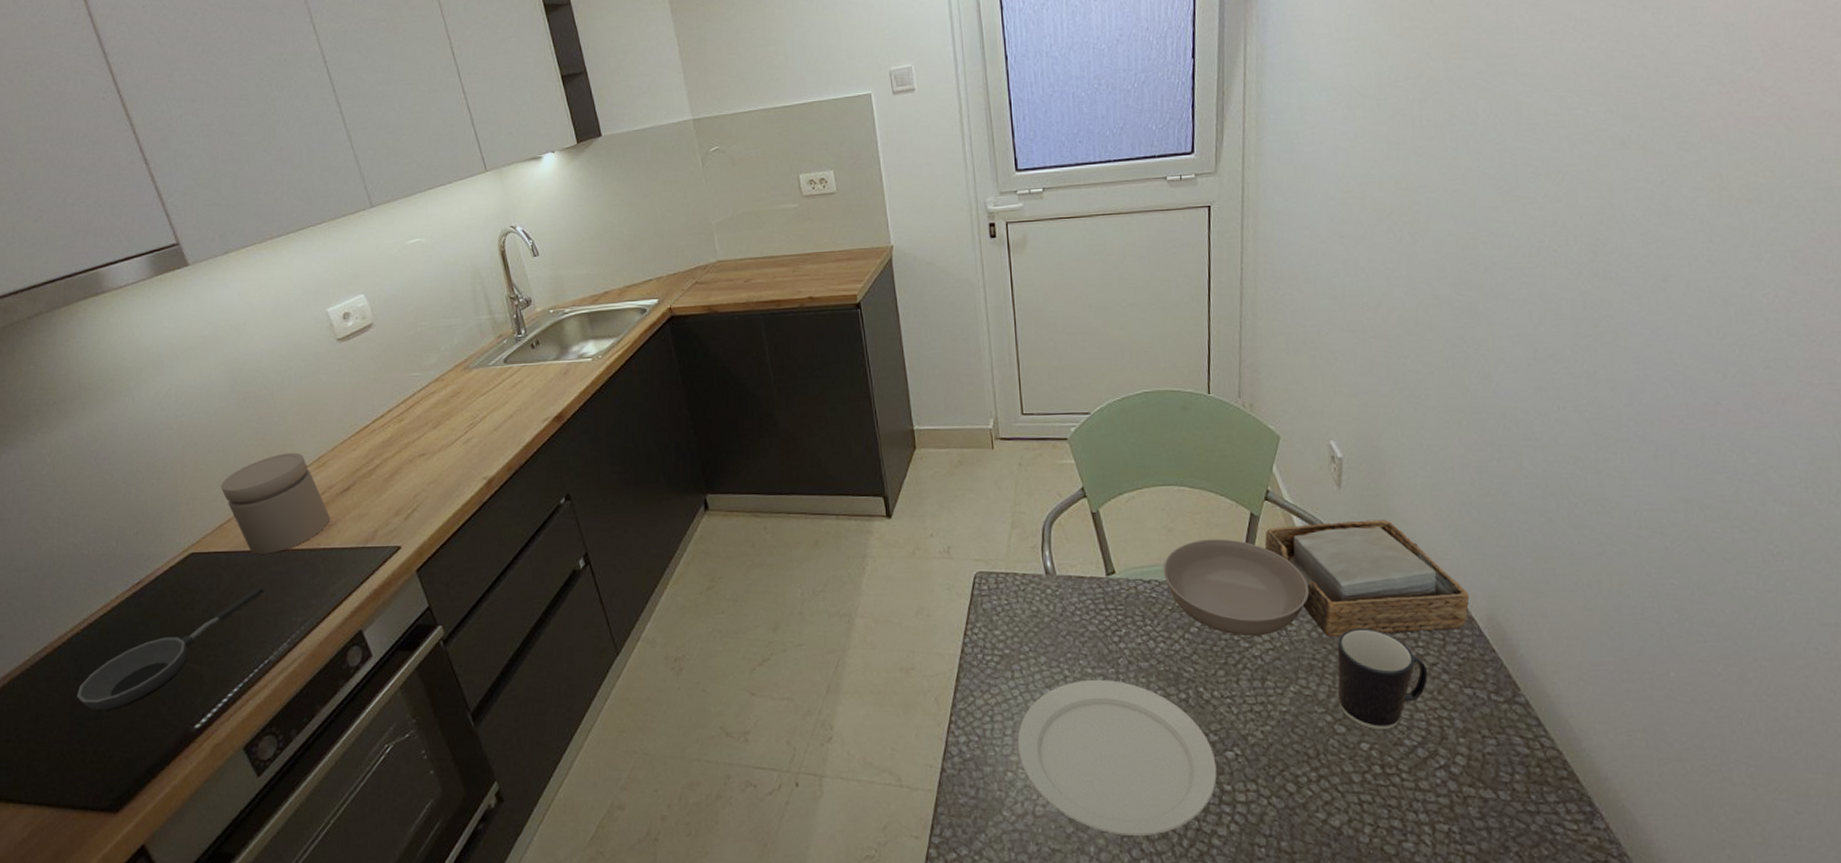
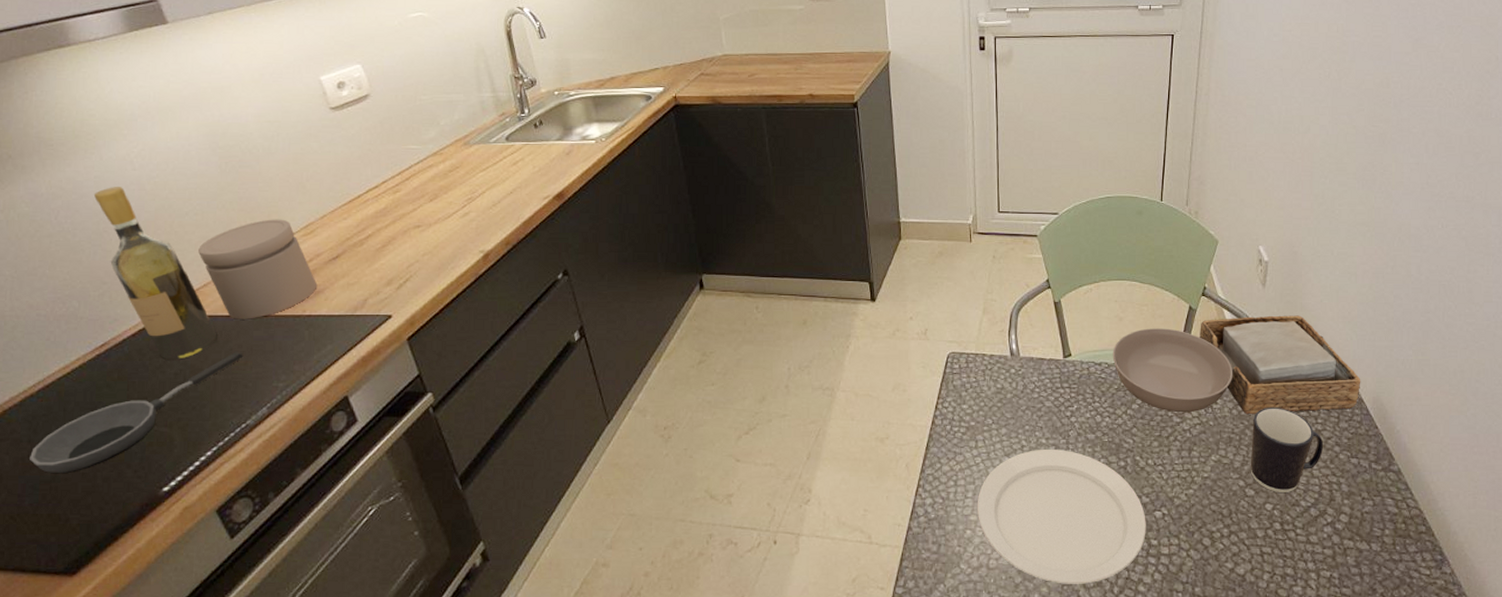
bottle: none [128,426,241,597] -> present [94,186,219,361]

